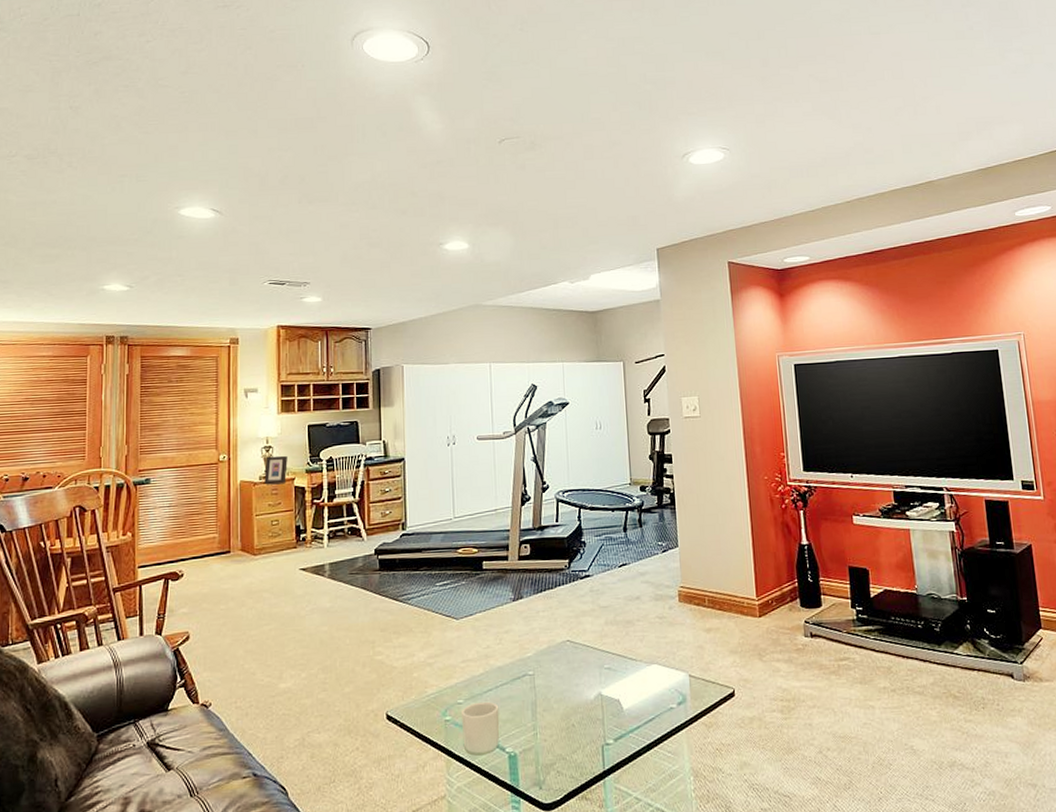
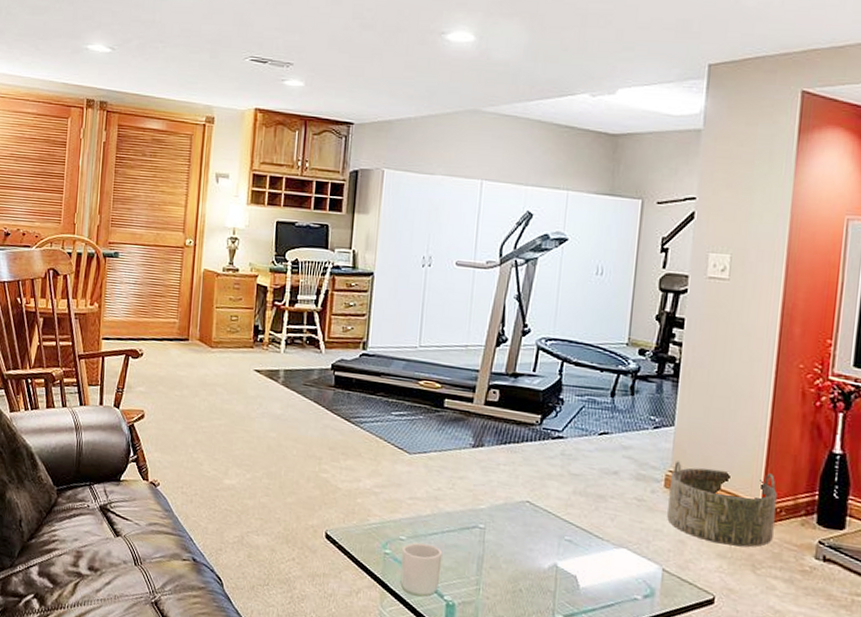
picture frame: present [264,455,288,484] -> none [227,248,253,279]
basket: none [683,572,770,642] -> present [667,461,777,547]

